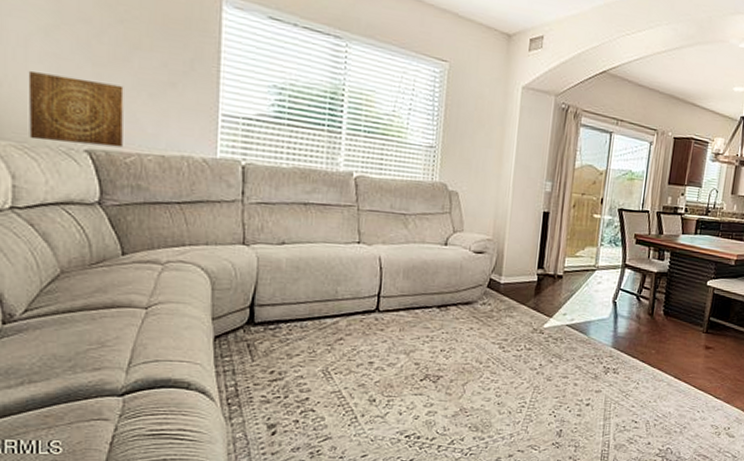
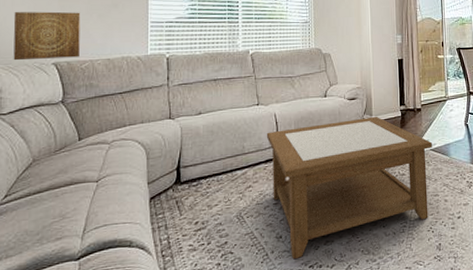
coffee table: none [366,277,570,427] -> present [266,116,432,260]

